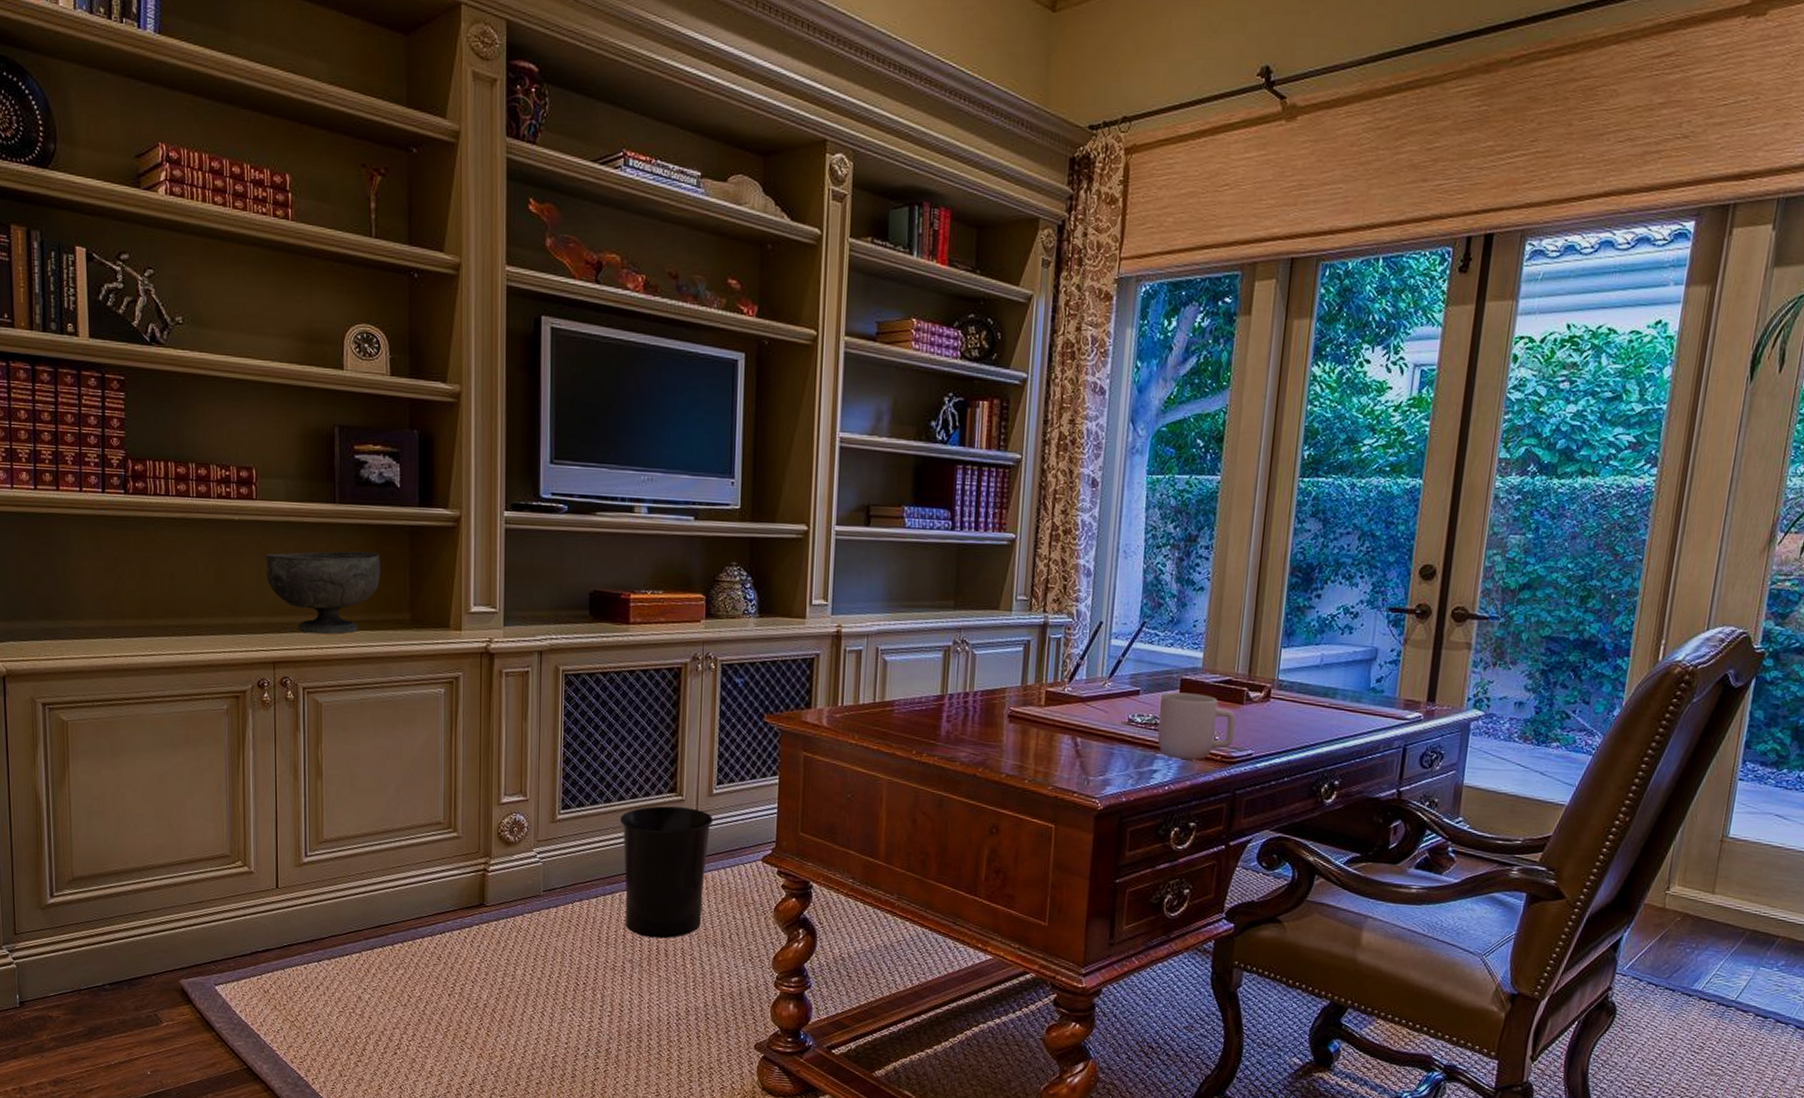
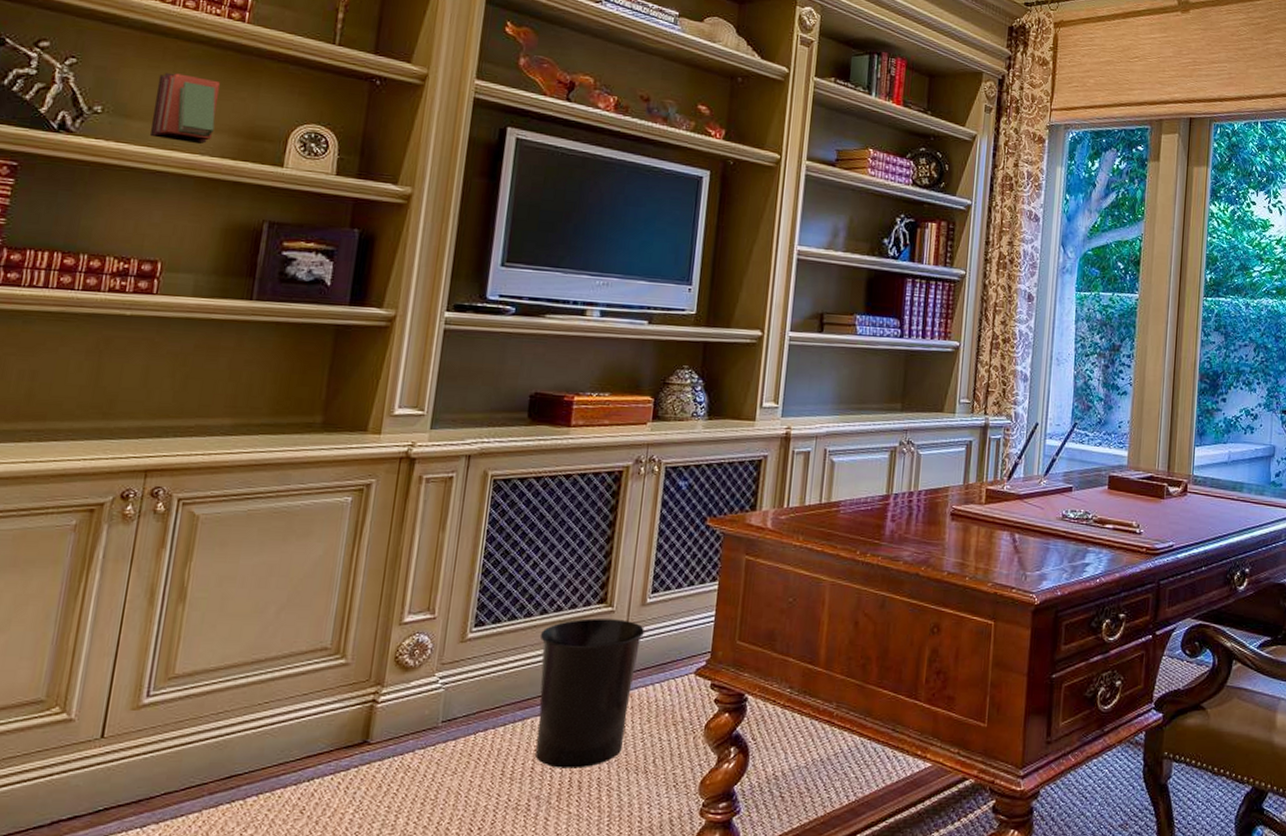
books: none [224,278,279,351] -> present [149,72,220,145]
decorative bowl: present [265,551,381,635] -> none [154,350,296,440]
mug: present [1157,692,1236,760] -> none [1089,488,1158,552]

